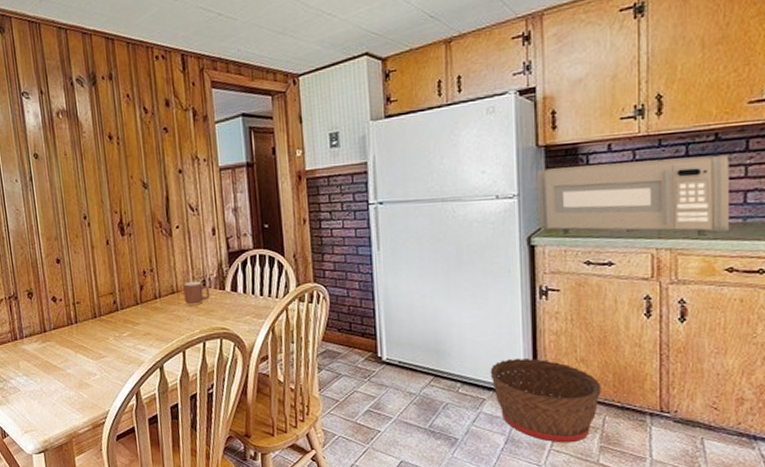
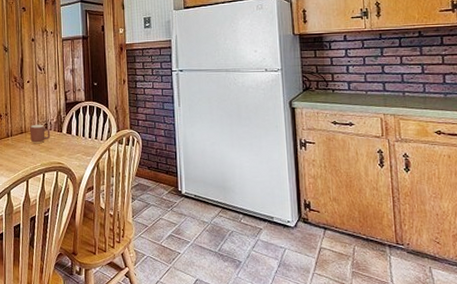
basket: present [490,358,601,443] -> none [265,196,350,268]
microwave: present [536,154,730,236] -> none [294,47,436,106]

